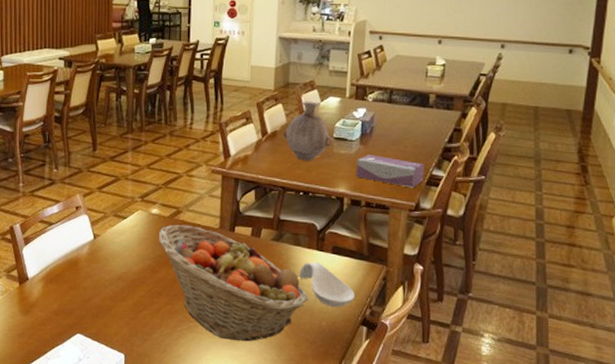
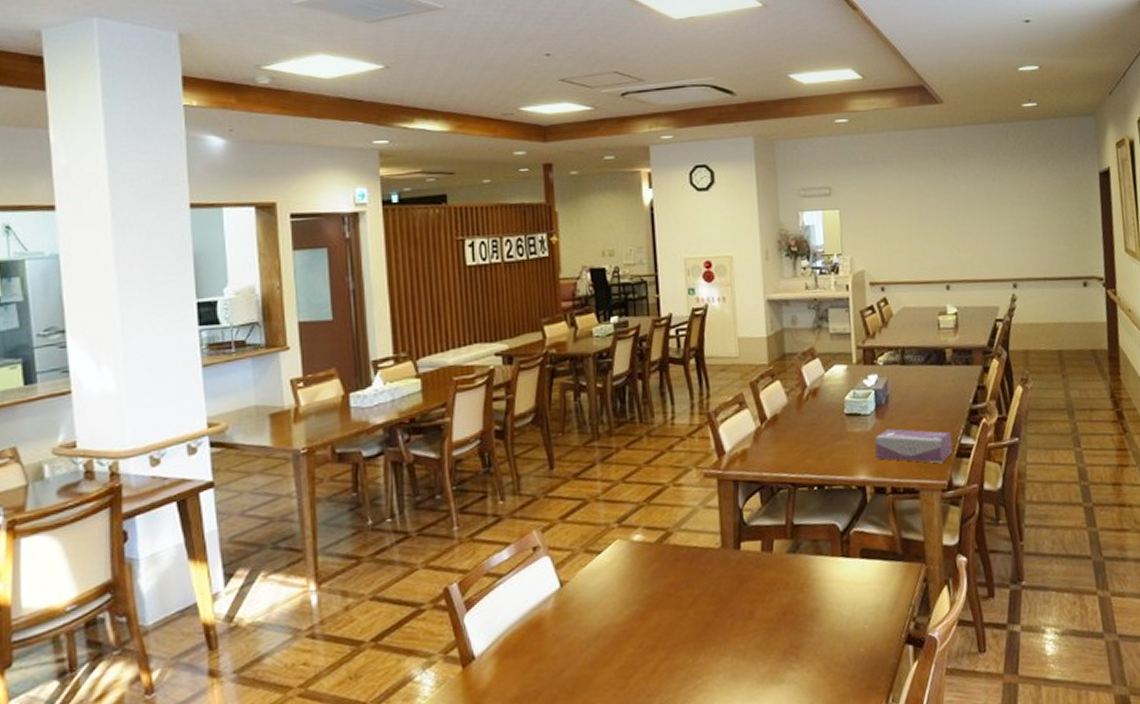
fruit basket: present [158,224,308,342] -> none [644,549,840,694]
vase: present [283,101,333,161] -> none [785,372,845,447]
spoon rest: present [299,262,355,307] -> none [825,572,894,627]

